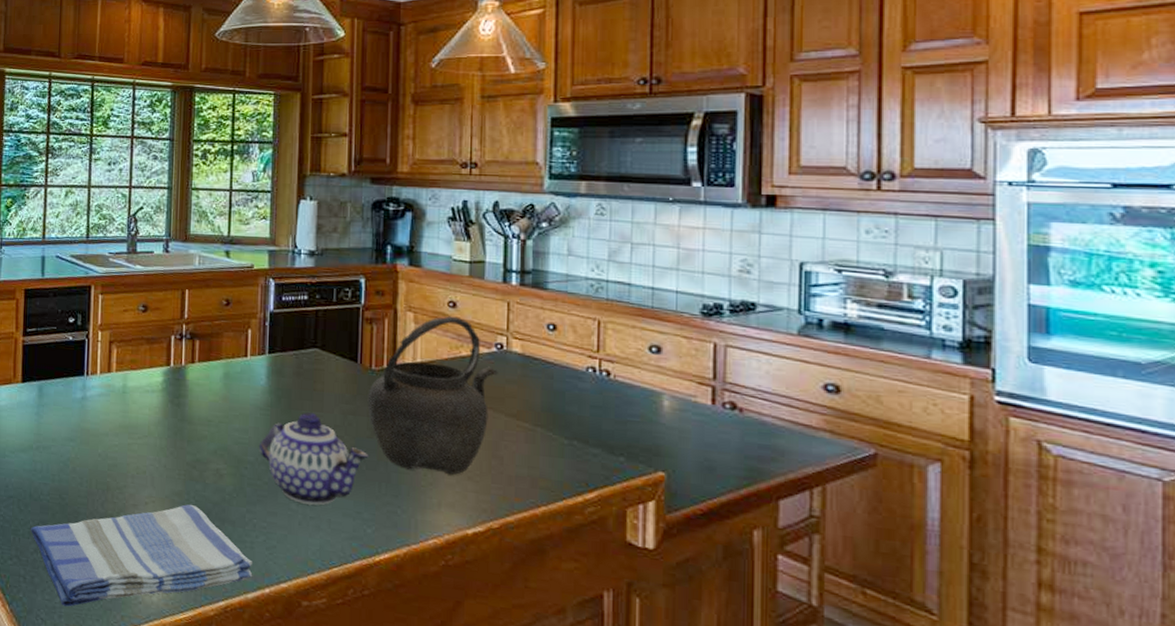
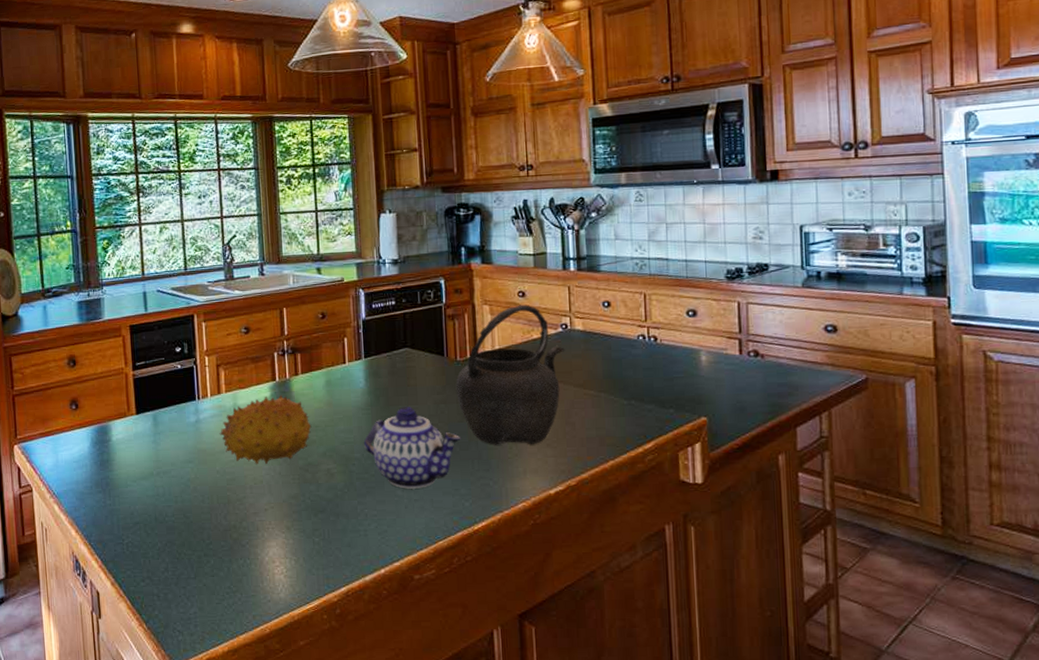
dish towel: present [31,504,253,607] -> none [160,504,369,616]
fruit: none [105,382,204,455] -> present [219,395,312,465]

